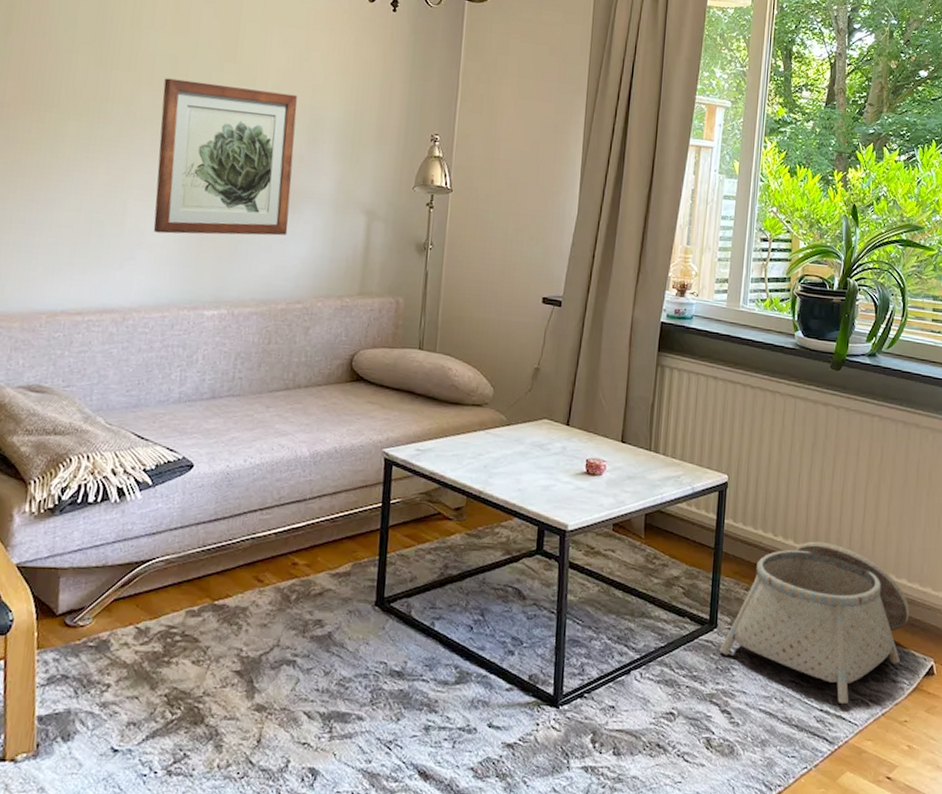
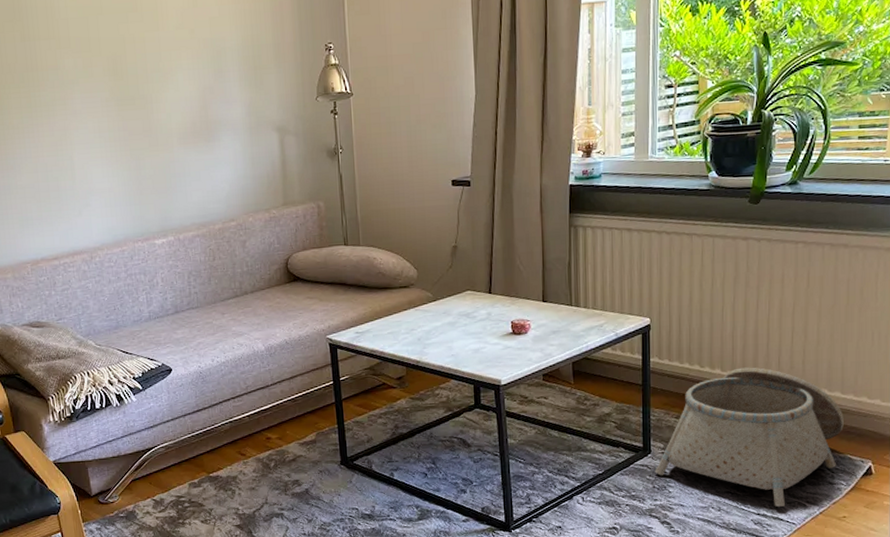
wall art: present [153,78,297,236] -> none [80,31,212,180]

